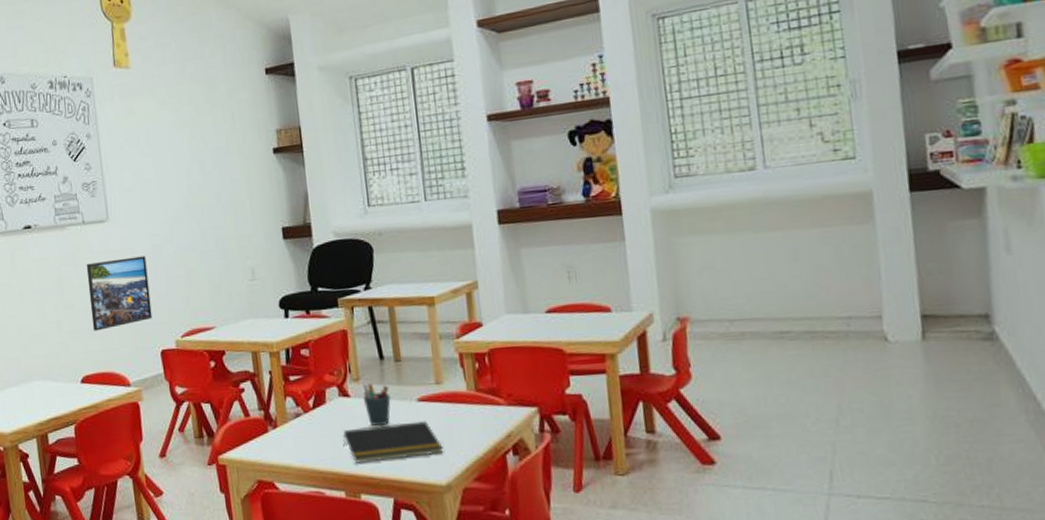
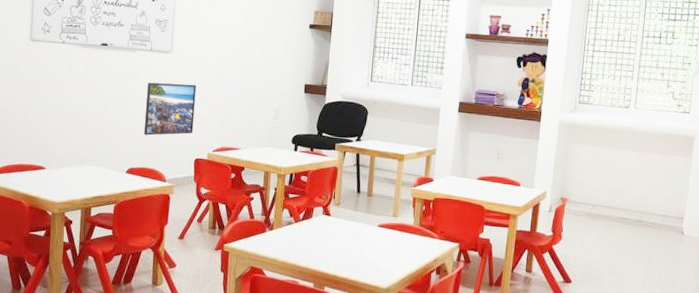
notepad: present [342,421,444,463] -> none [319,239,389,267]
pen holder: present [362,383,391,426] -> none [340,208,360,240]

